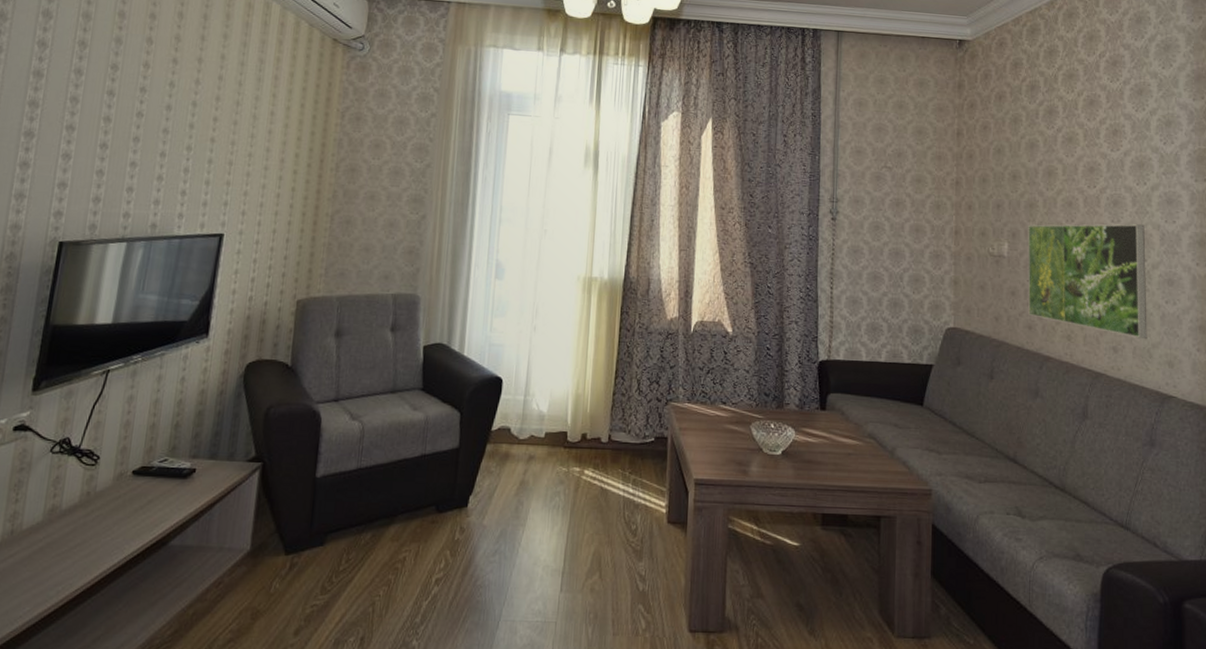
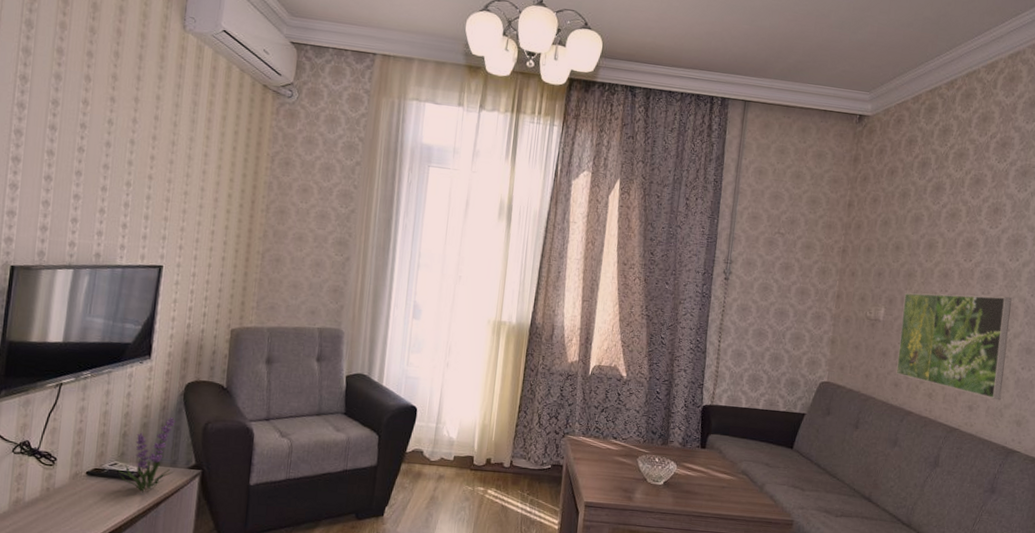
plant: none [167,403,235,491] -> present [117,418,176,492]

